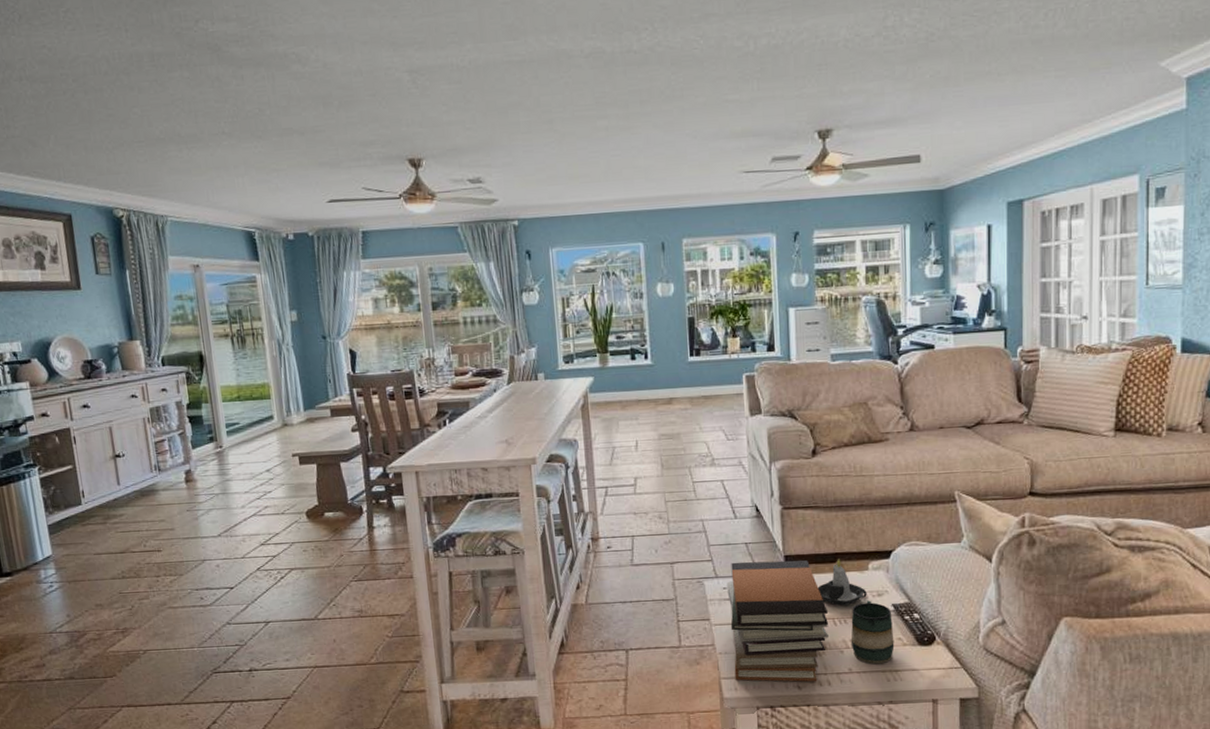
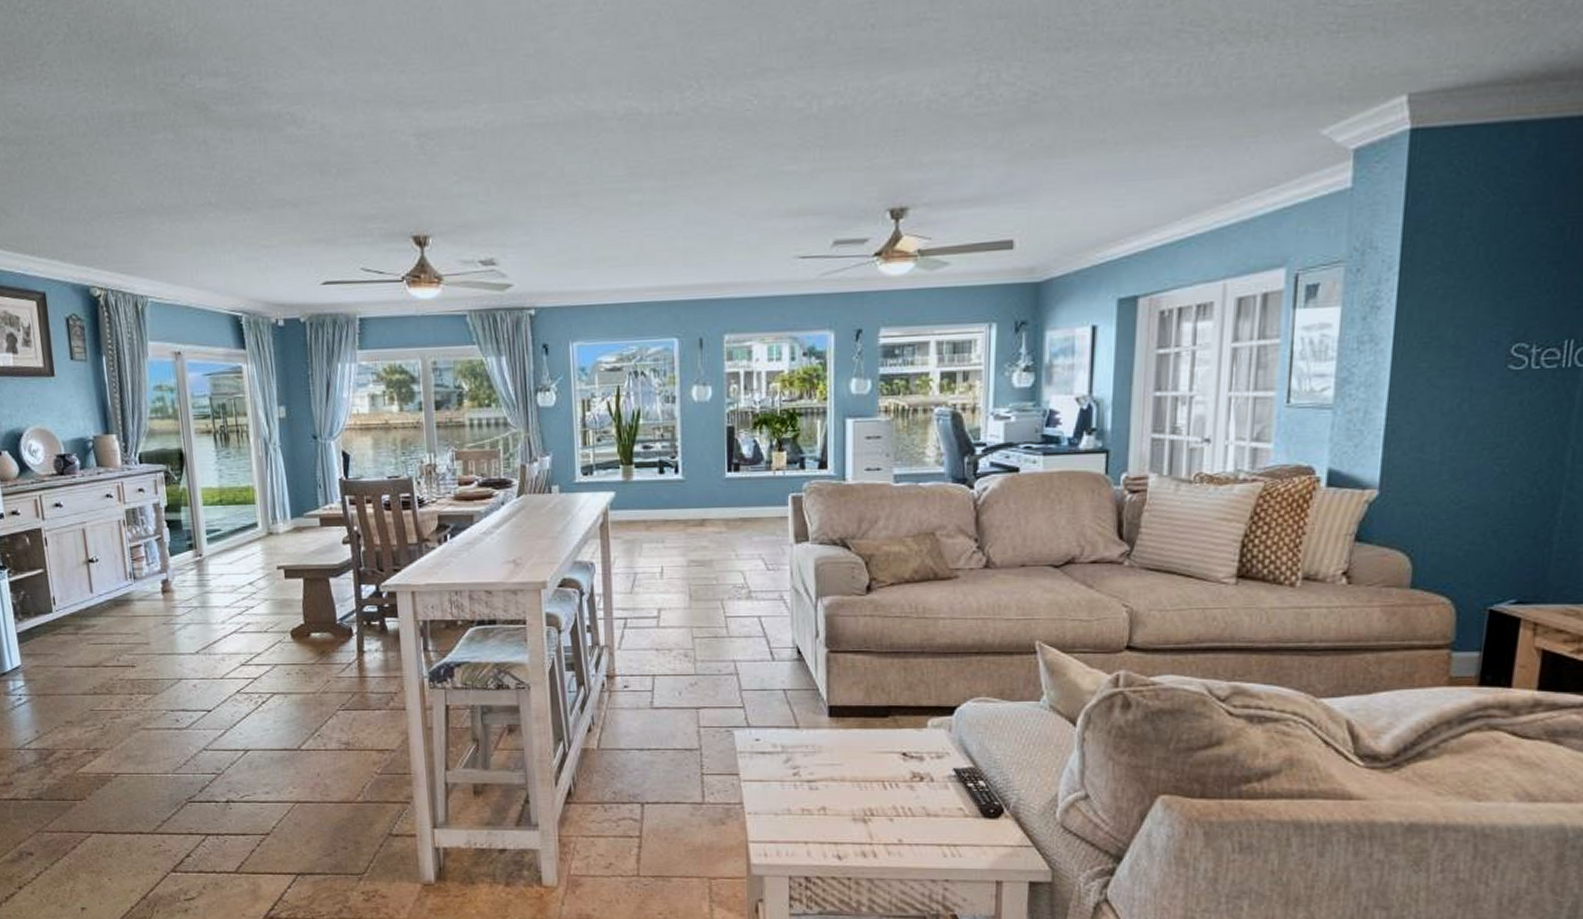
book stack: present [727,560,829,682] -> none [760,710,878,852]
candle: present [817,559,867,606] -> none [866,713,924,767]
mug: present [850,600,895,665] -> none [902,762,954,837]

